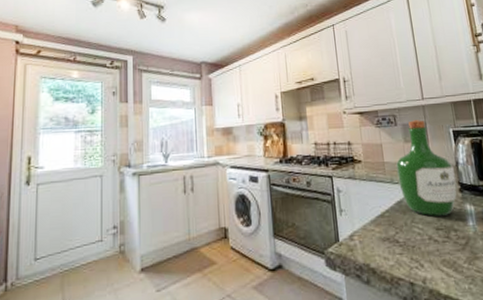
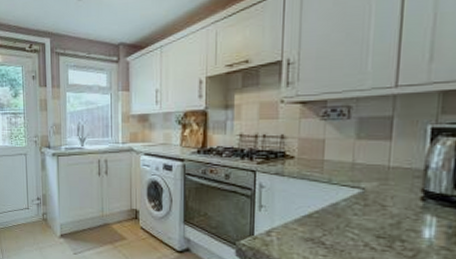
wine bottle: present [396,120,457,216] -> none [338,113,420,224]

